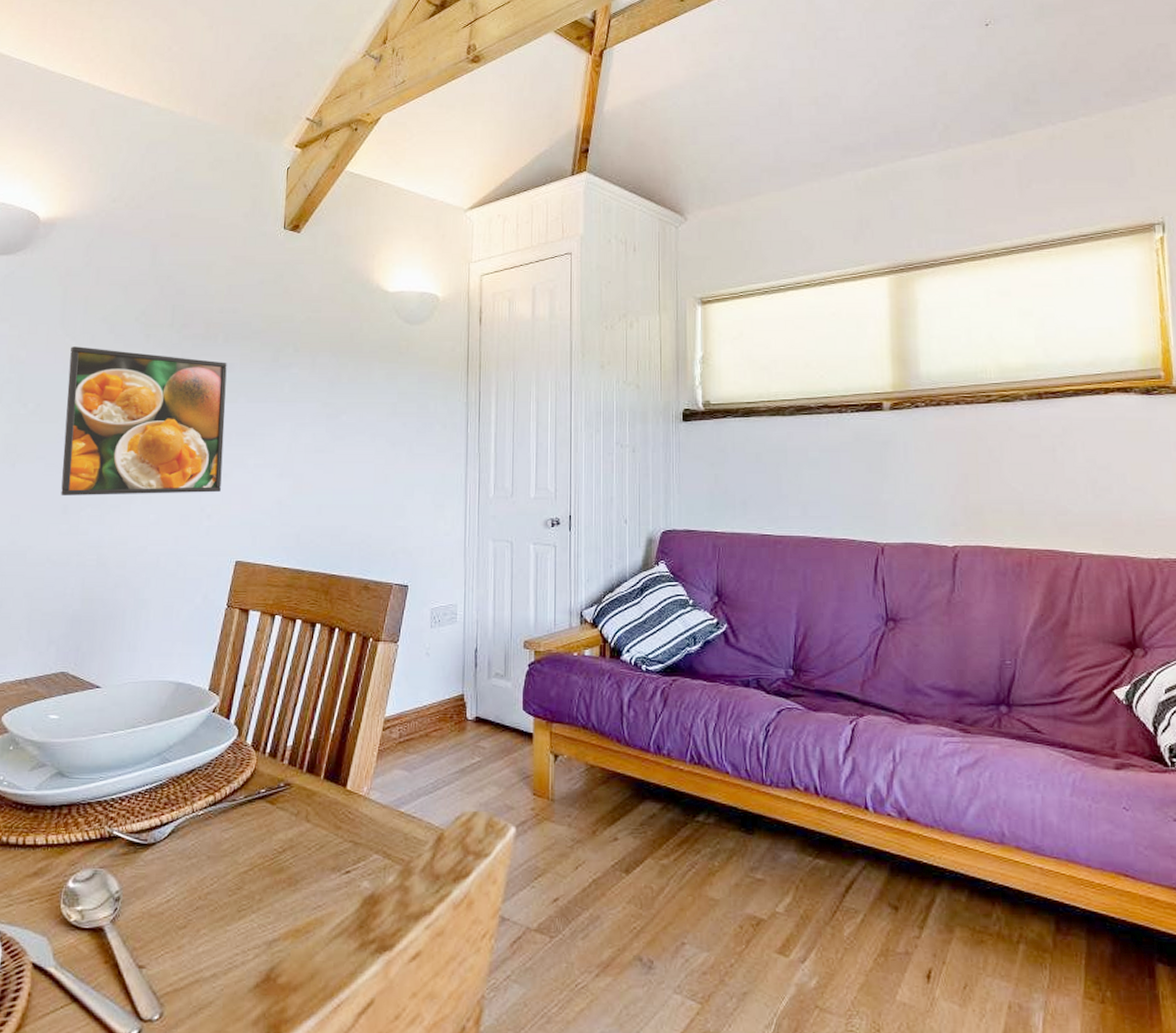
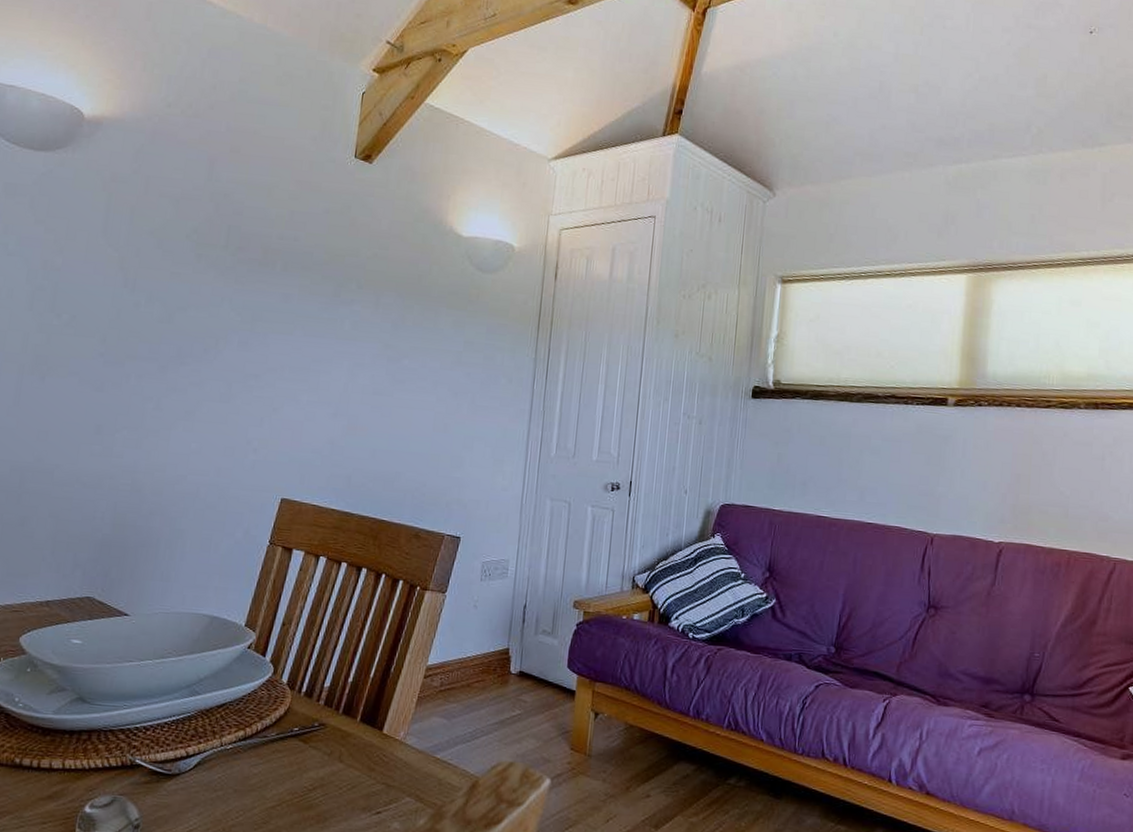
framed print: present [61,346,227,495] -> none [94,258,284,427]

